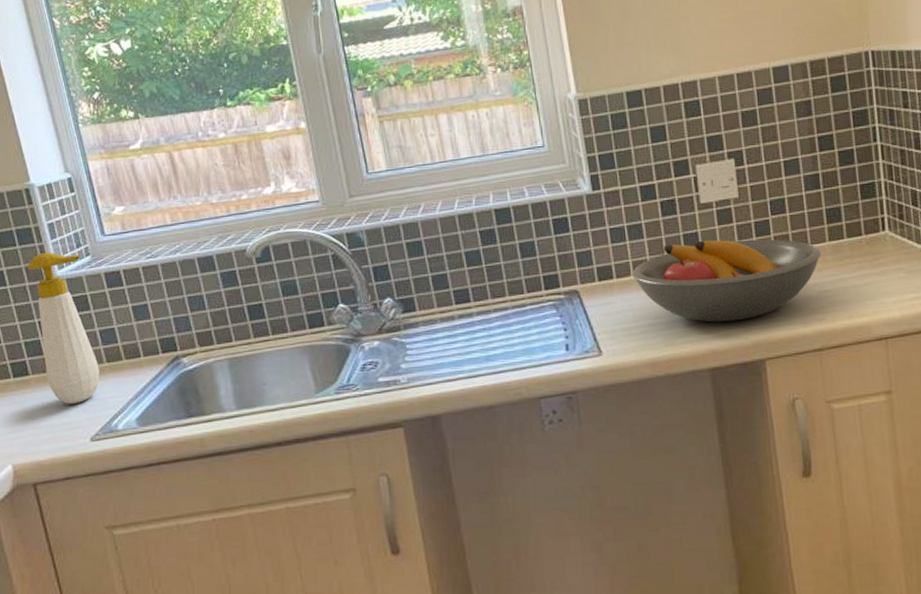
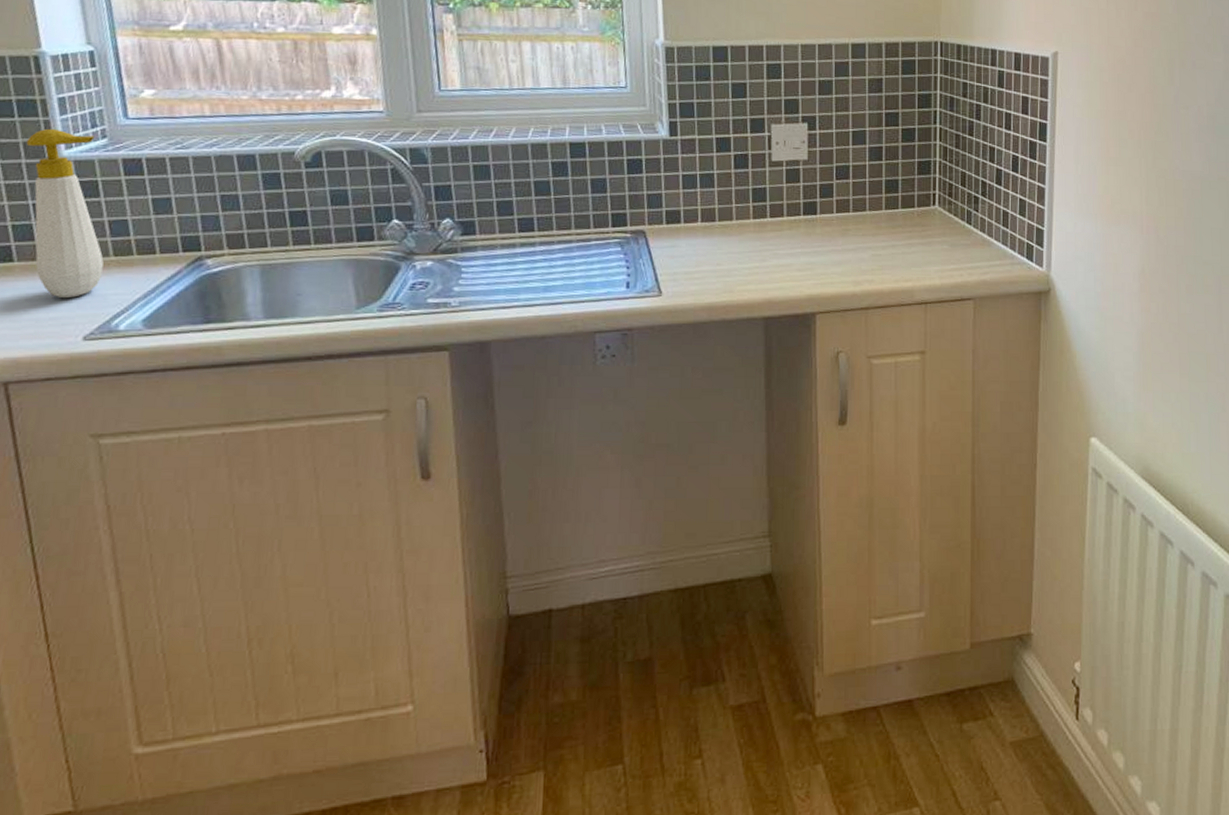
fruit bowl: present [632,239,822,322] -> none [700,196,877,275]

